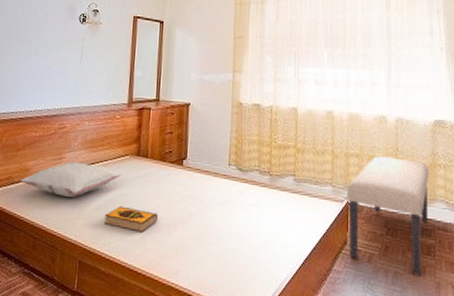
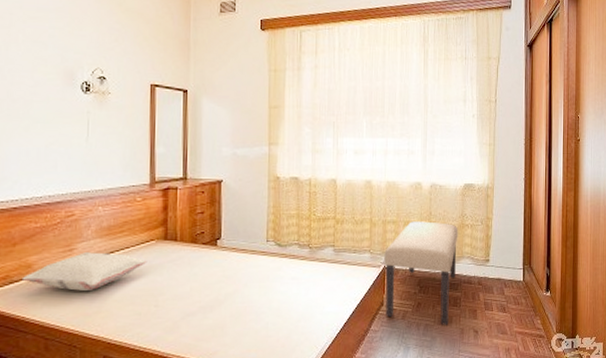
hardback book: present [104,206,159,233] -> none [131,294,193,319]

